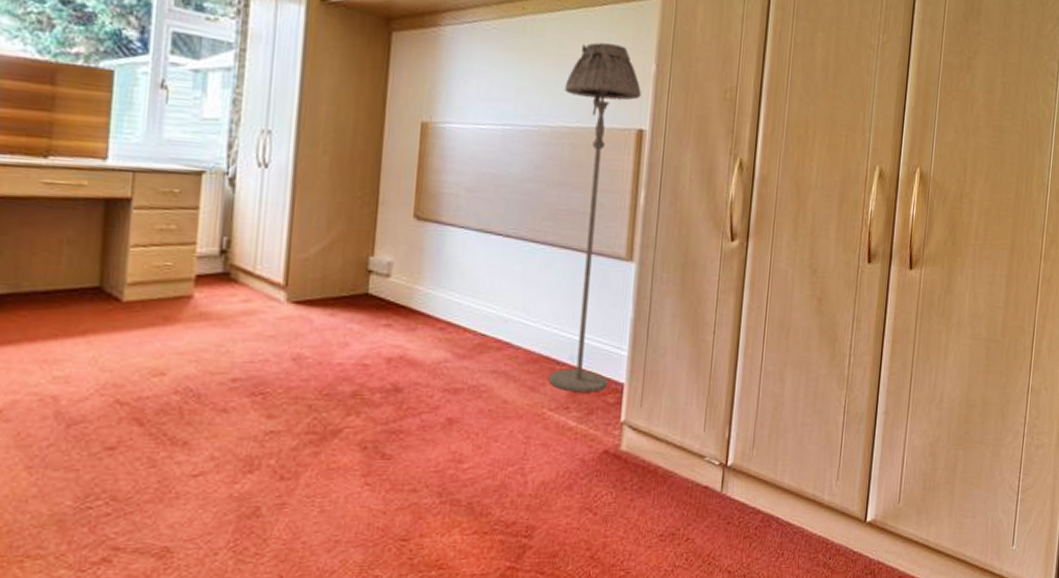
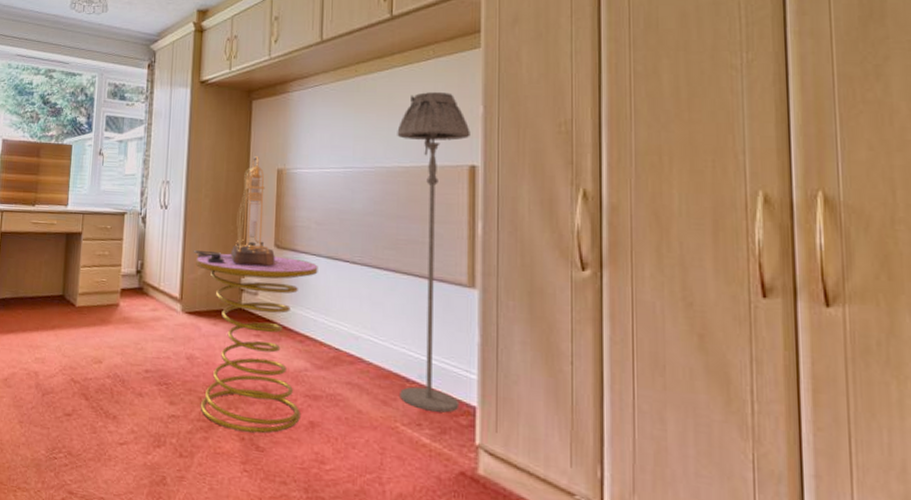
table lamp: none [305,104,414,241] -> present [194,156,275,266]
side table: none [308,226,466,439] -> present [196,253,318,434]

